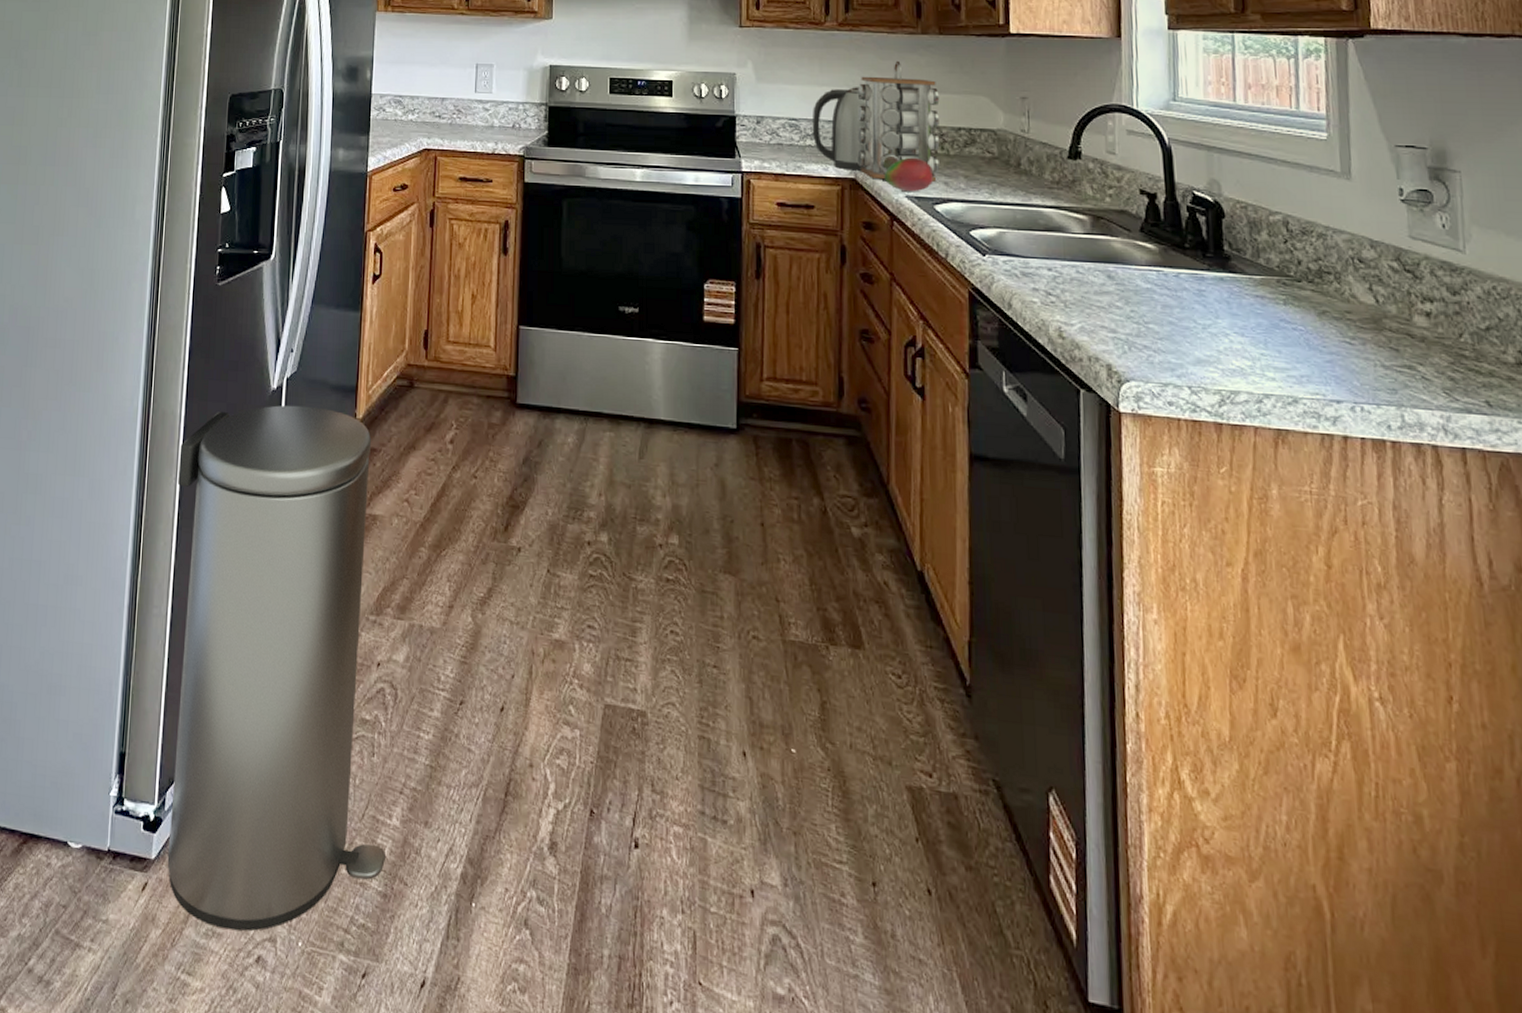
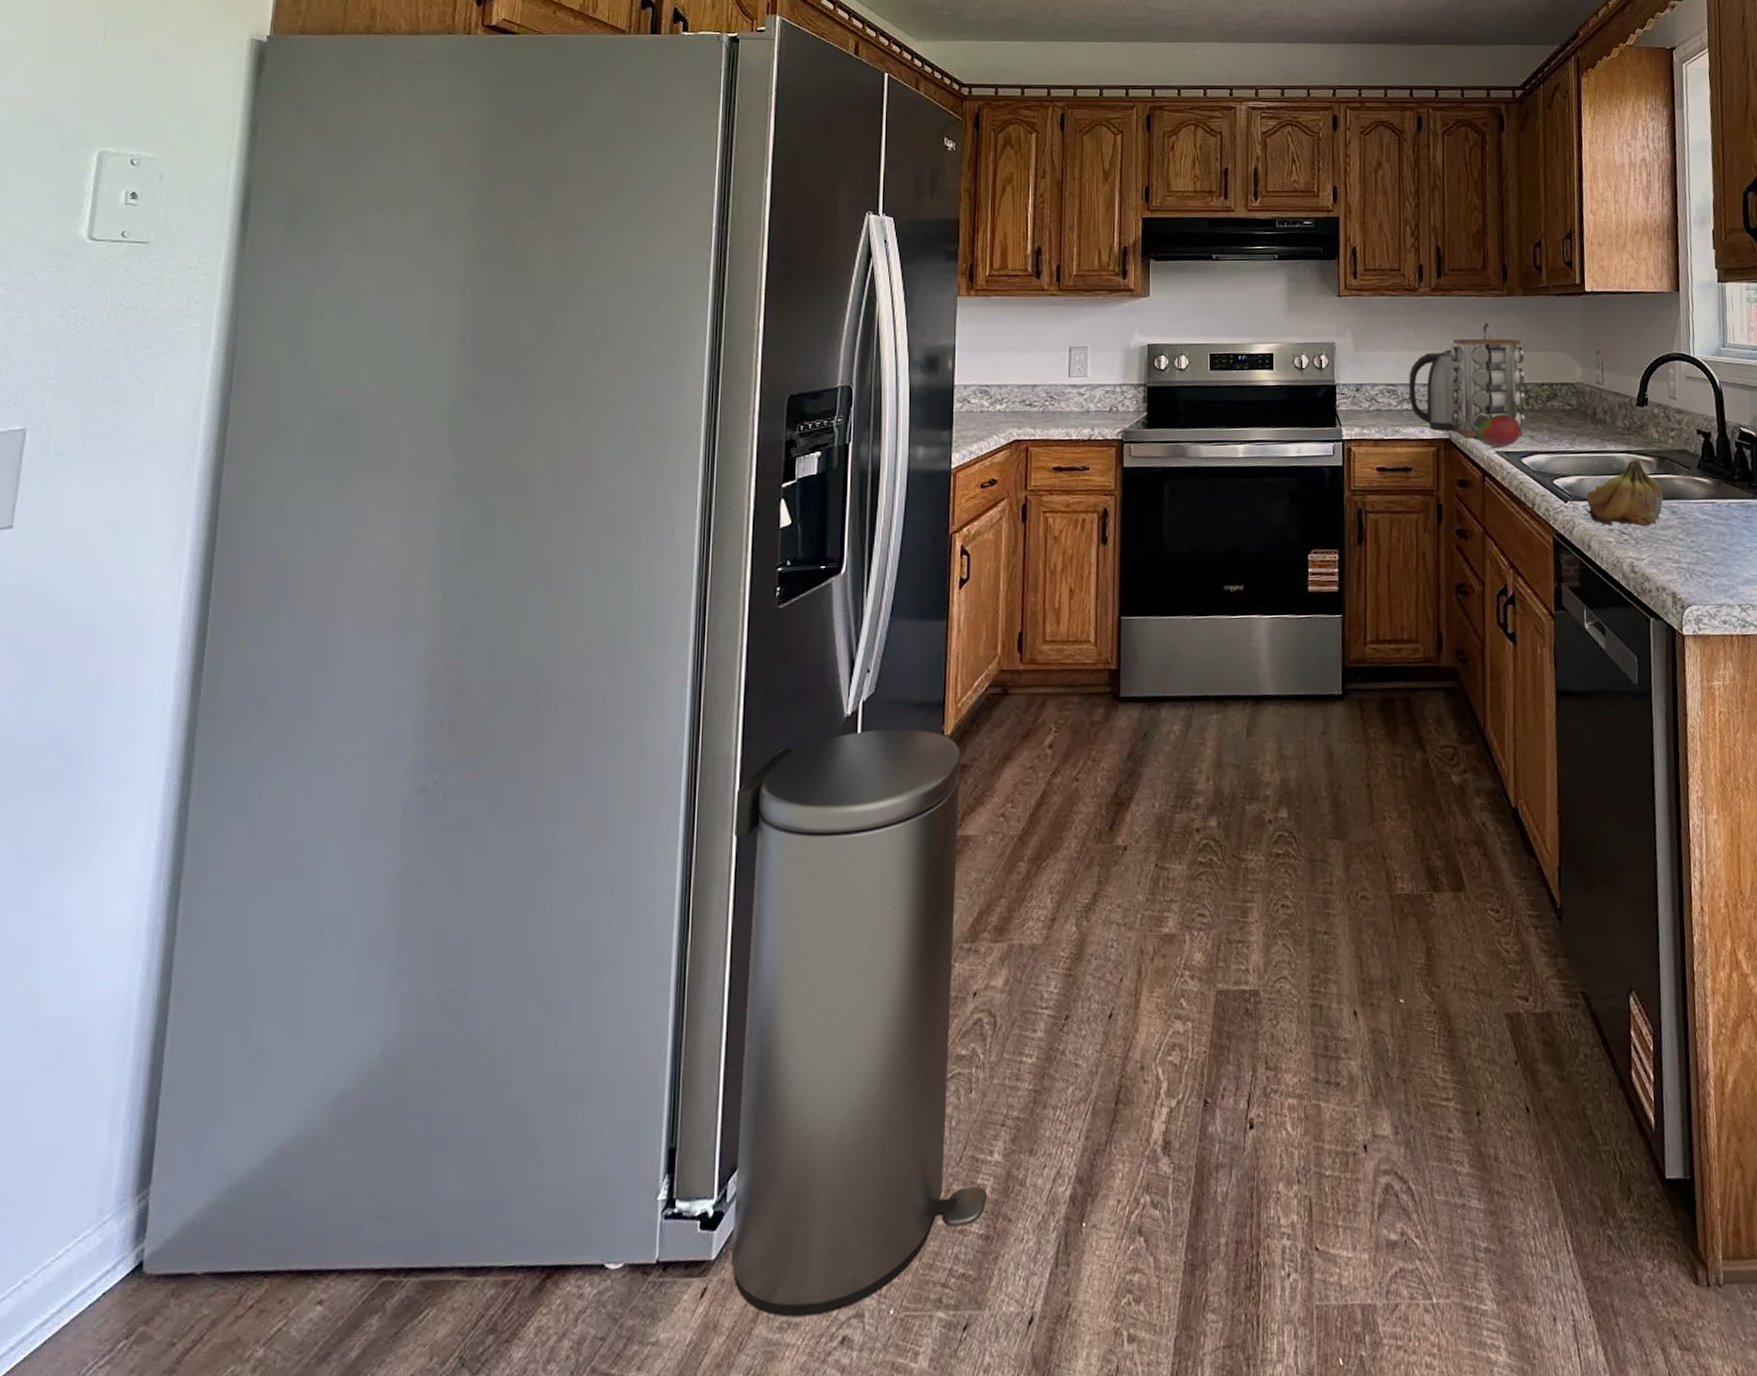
fruit: none [1006,216,1098,290] -> present [1585,460,1663,527]

